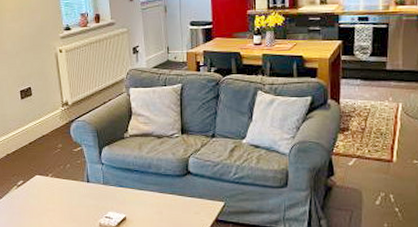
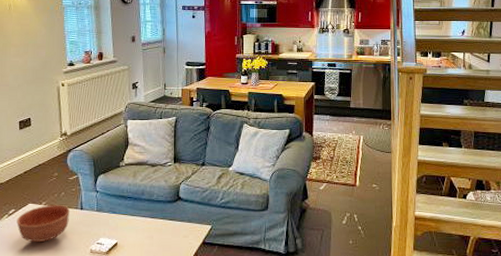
bowl: none [25,177,77,215] -> present [16,205,71,243]

